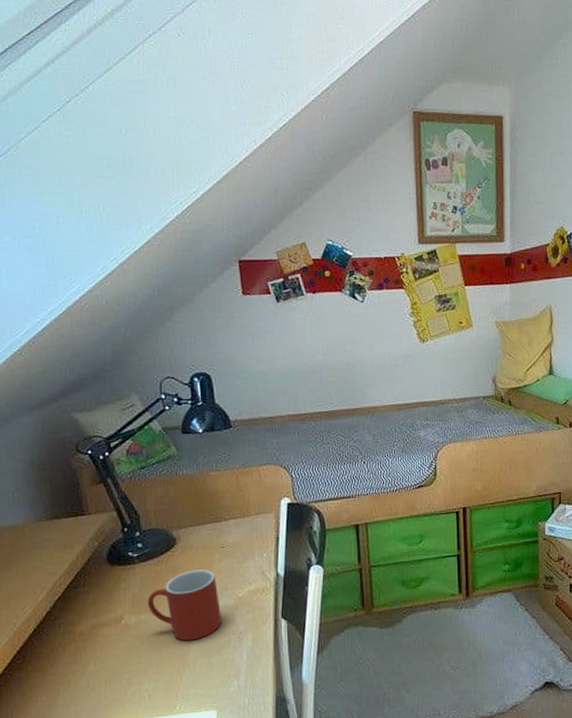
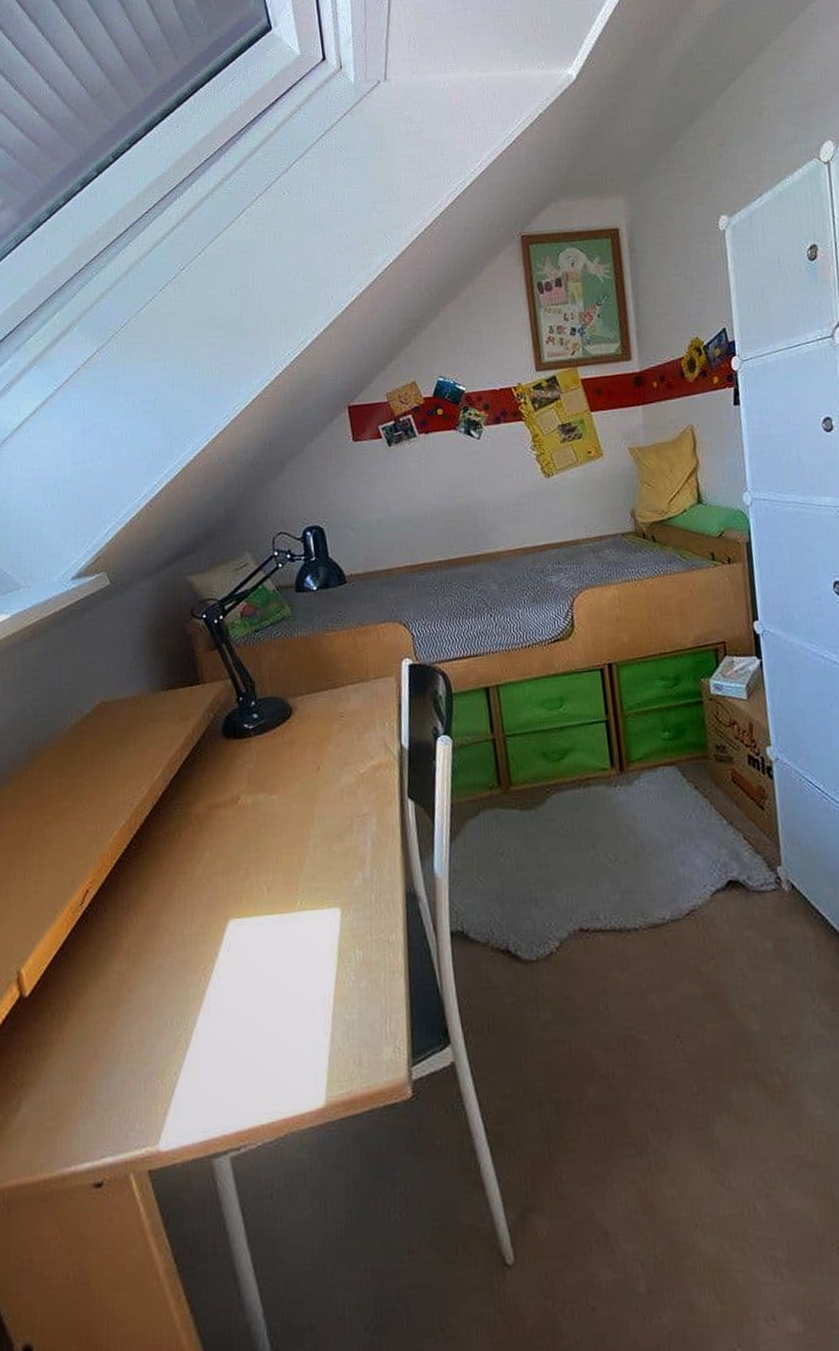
mug: present [147,569,221,641] -> none [264,742,343,825]

